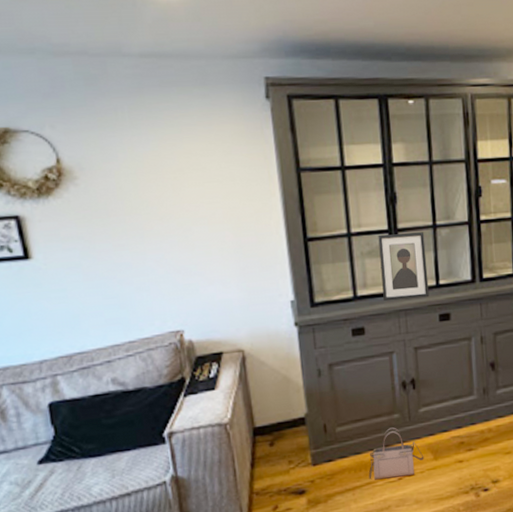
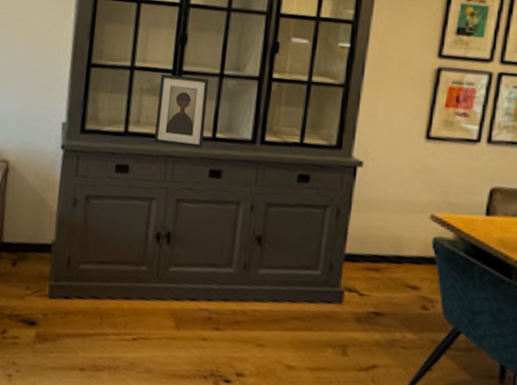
handbag: present [368,427,424,480] -> none [102,279,165,340]

